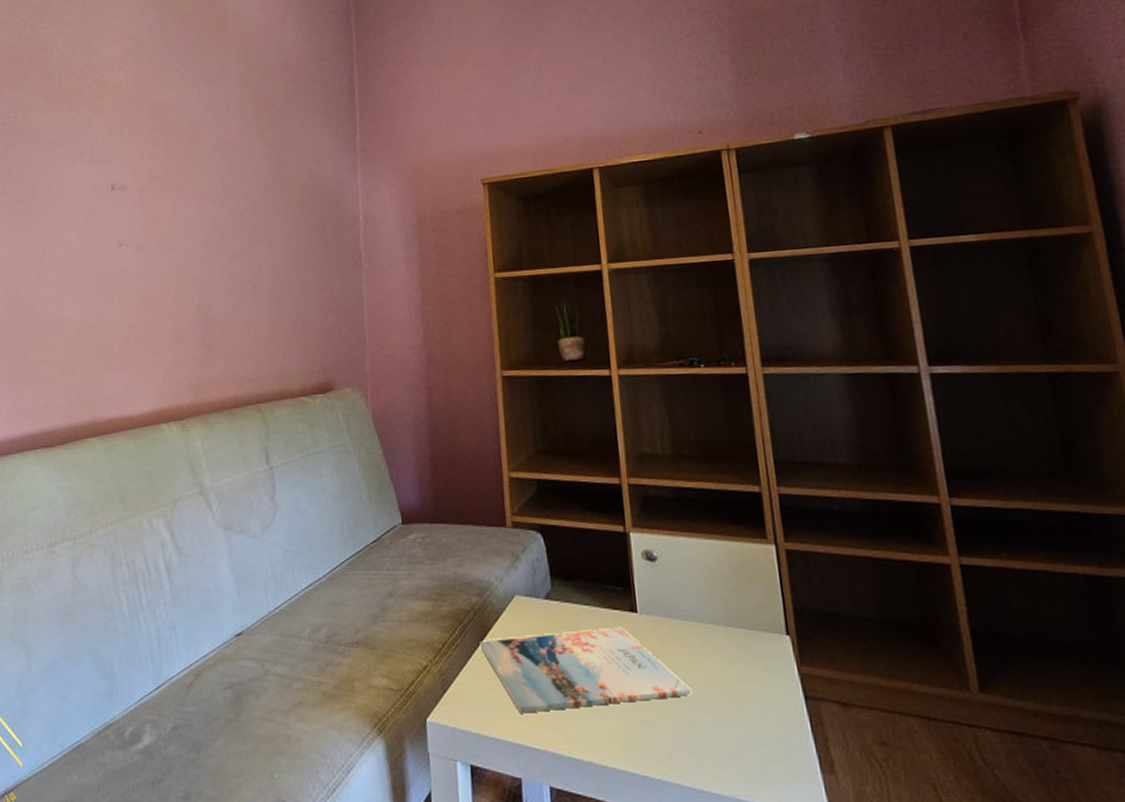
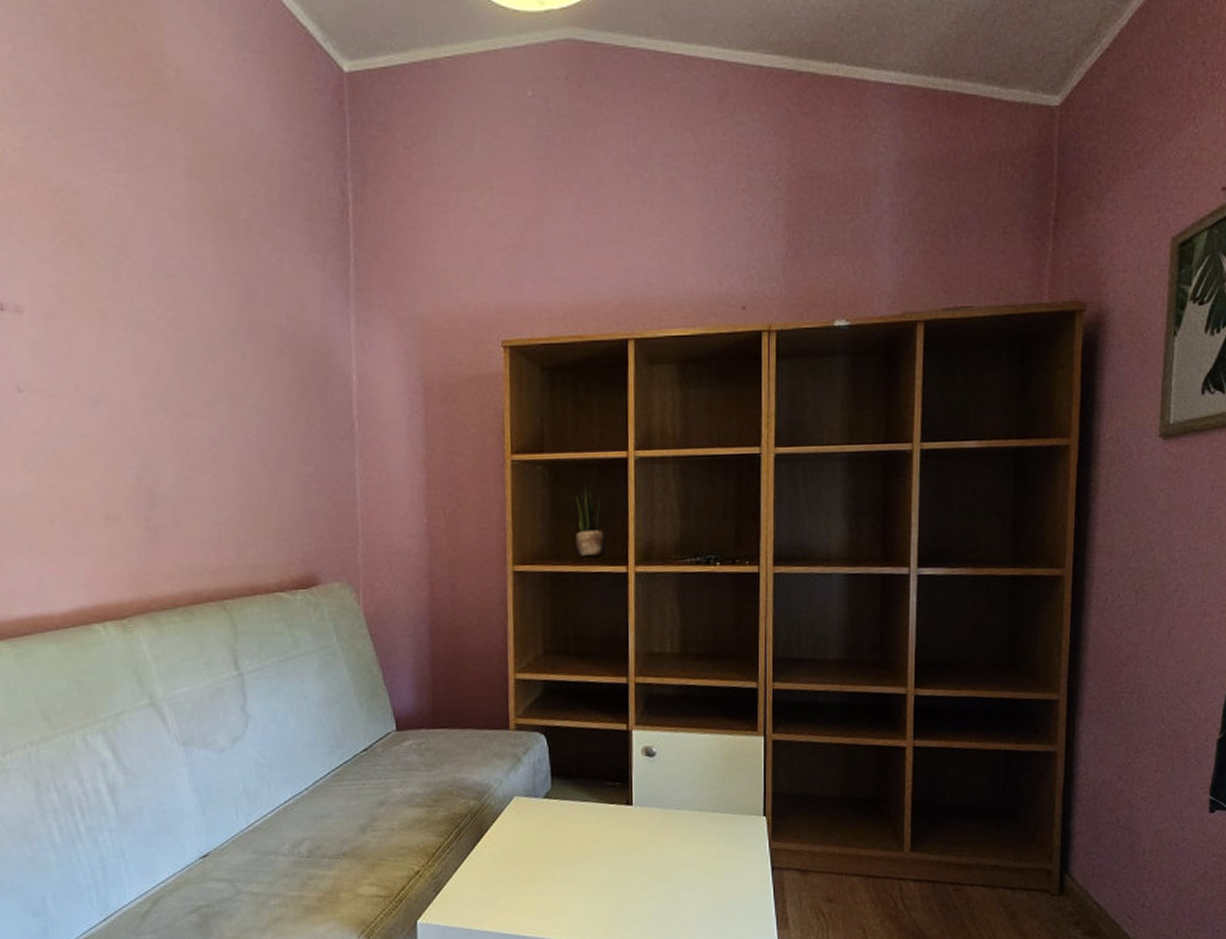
magazine: present [479,628,690,713] -> none [475,820,674,906]

